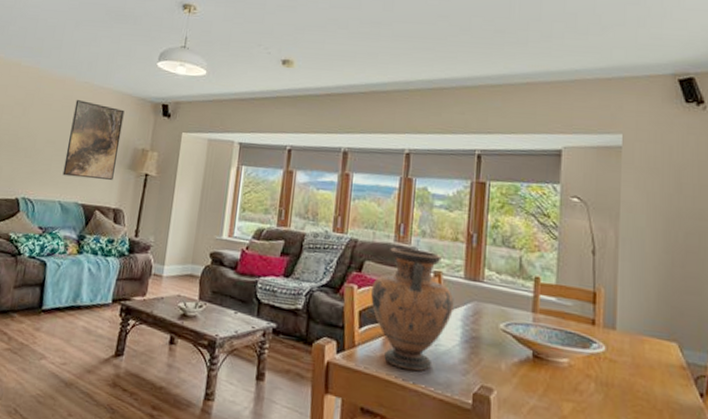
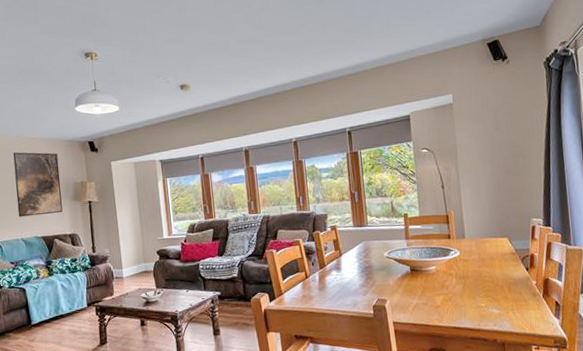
vase: present [371,247,454,371] -> none [286,213,350,302]

